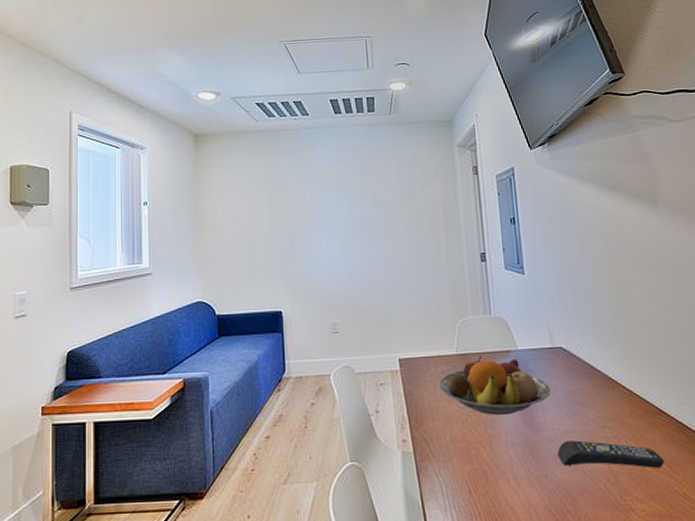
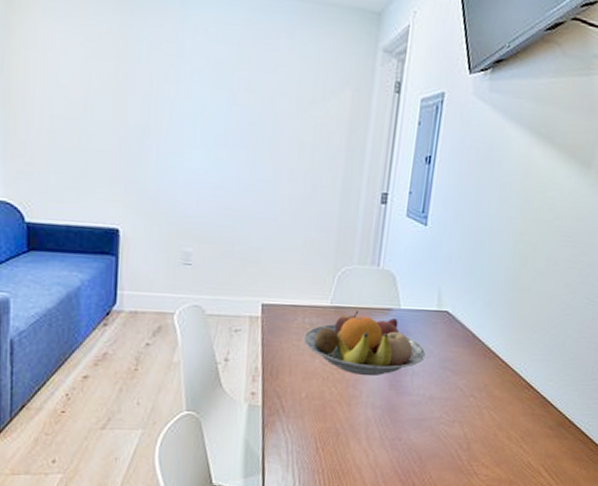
remote control: present [557,440,665,468] -> none [416,406,519,438]

